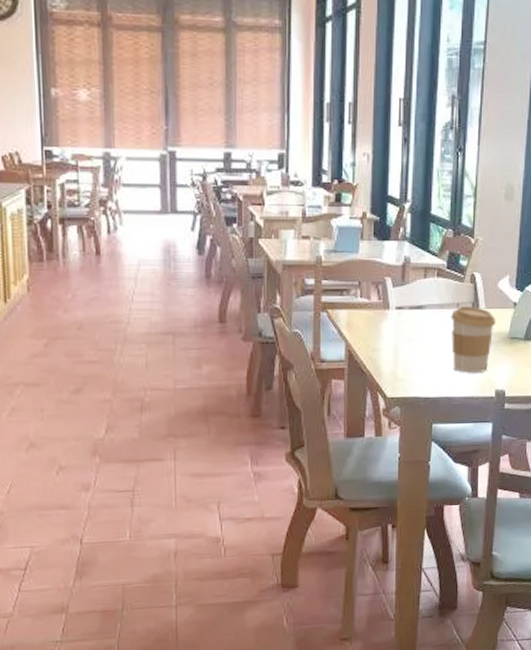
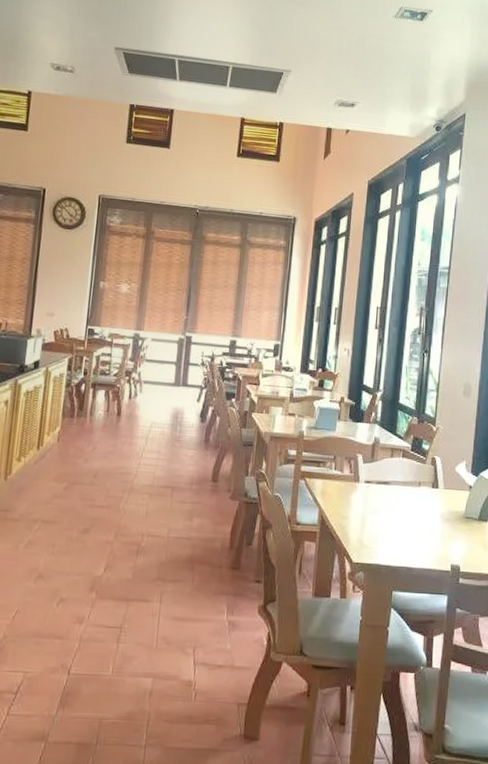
coffee cup: present [451,306,496,373] -> none [412,485,453,547]

